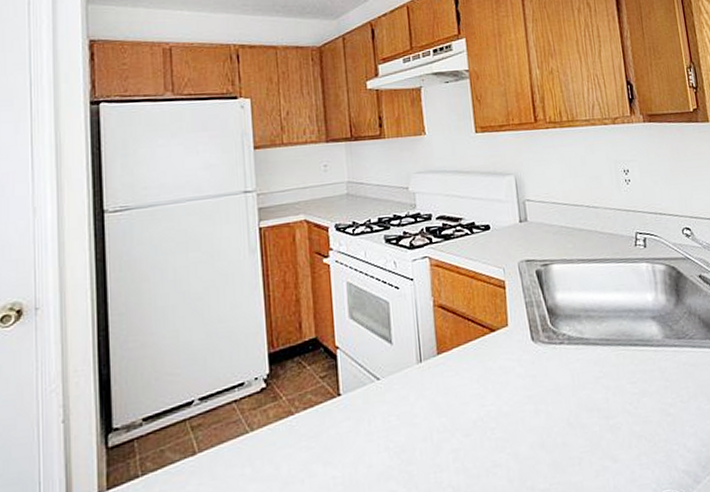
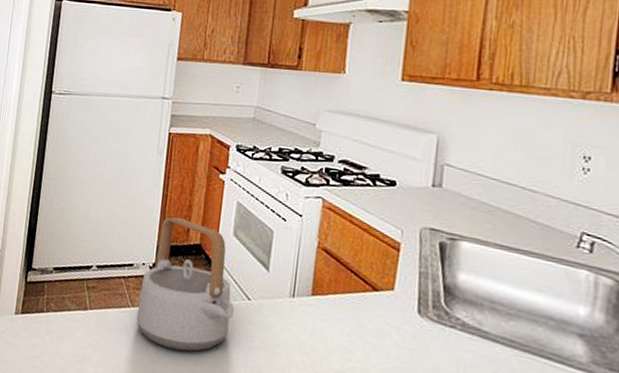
teapot: none [257,315,366,463] -> present [136,217,235,352]

